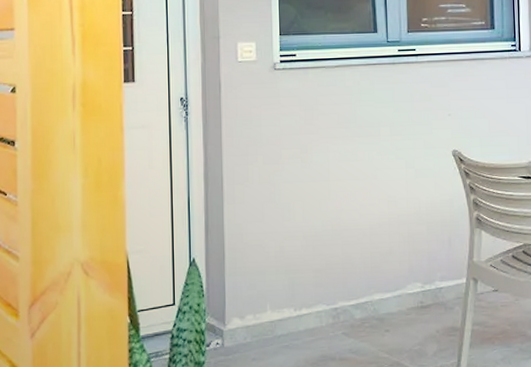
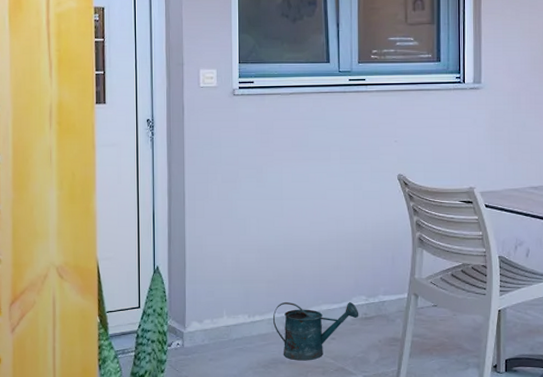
watering can: none [321,290,415,357] -> present [272,301,359,361]

